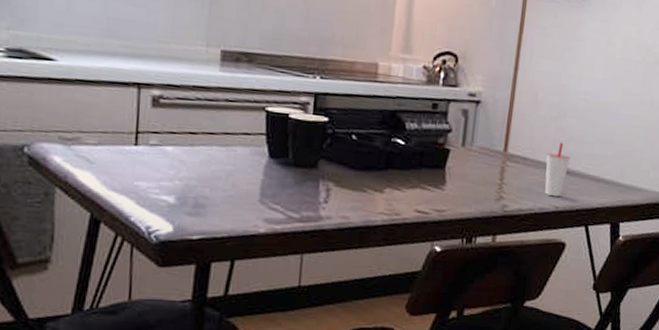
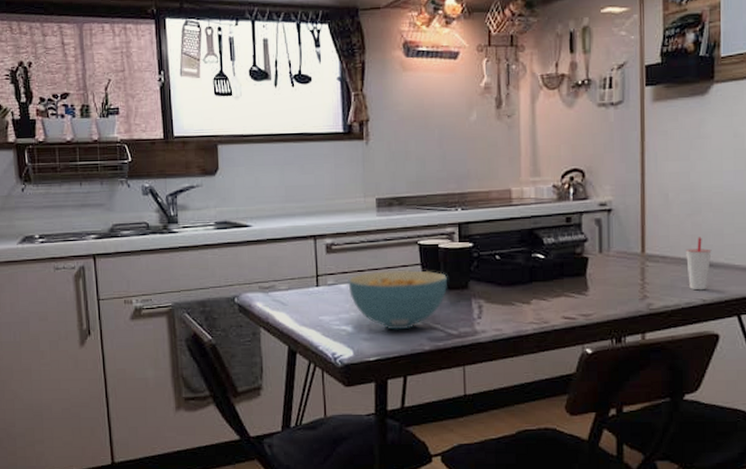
cereal bowl: none [174,136,296,207] -> present [348,269,448,330]

